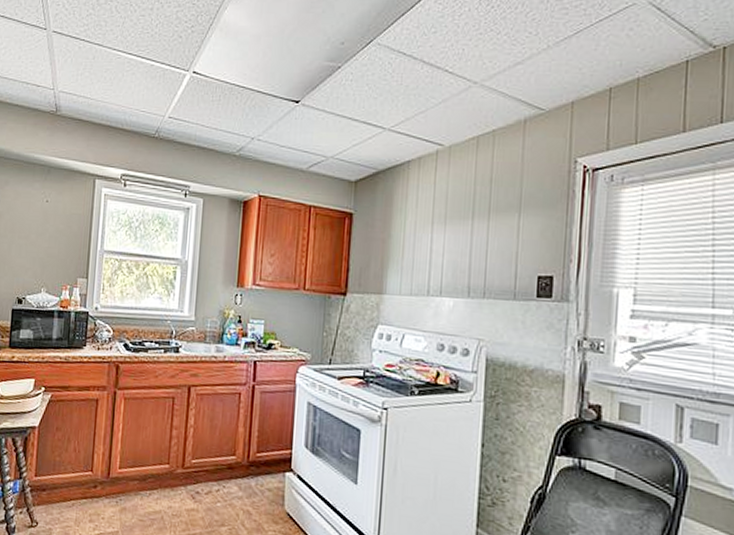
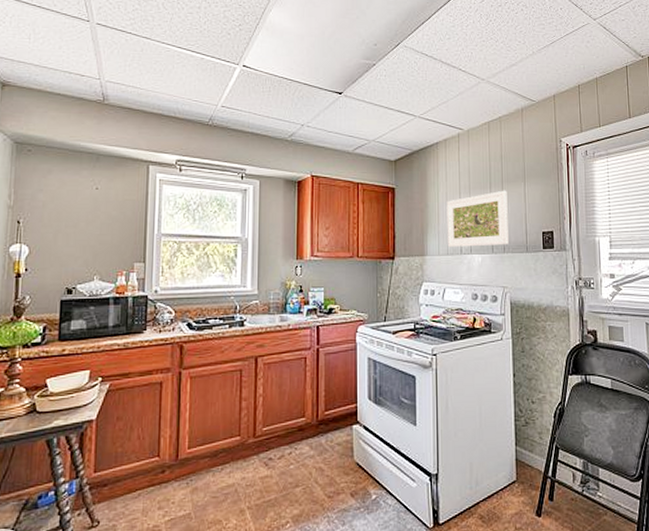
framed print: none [411,221,495,289] -> present [446,190,509,247]

